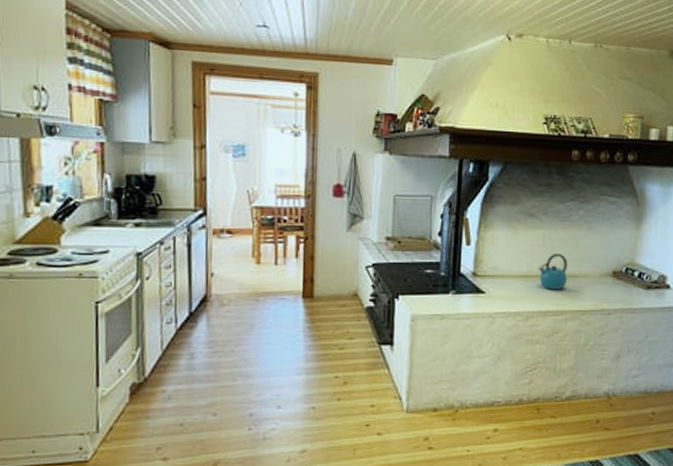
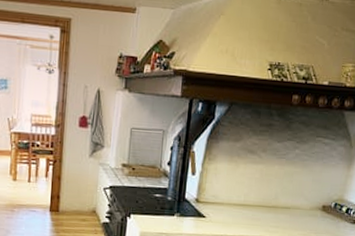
kettle: present [538,253,568,290] -> none [254,186,282,219]

